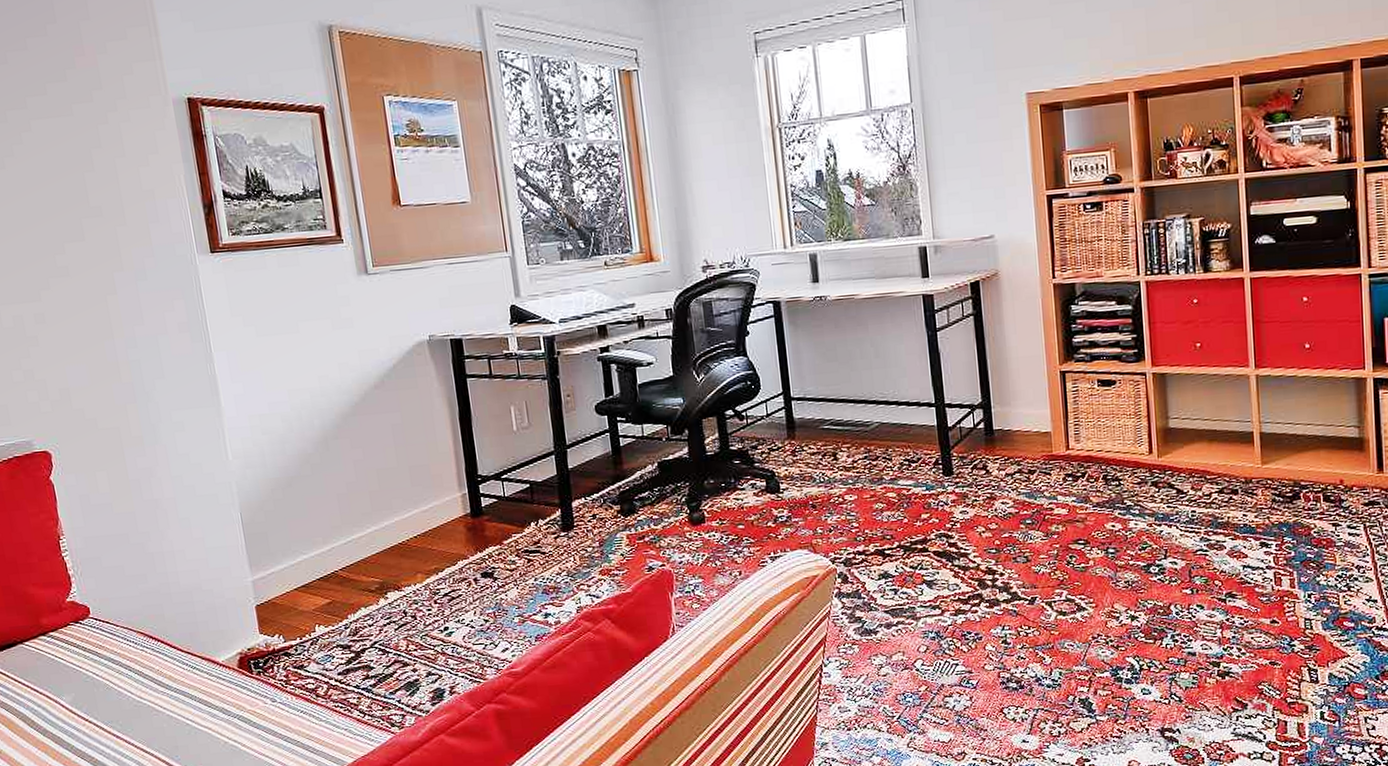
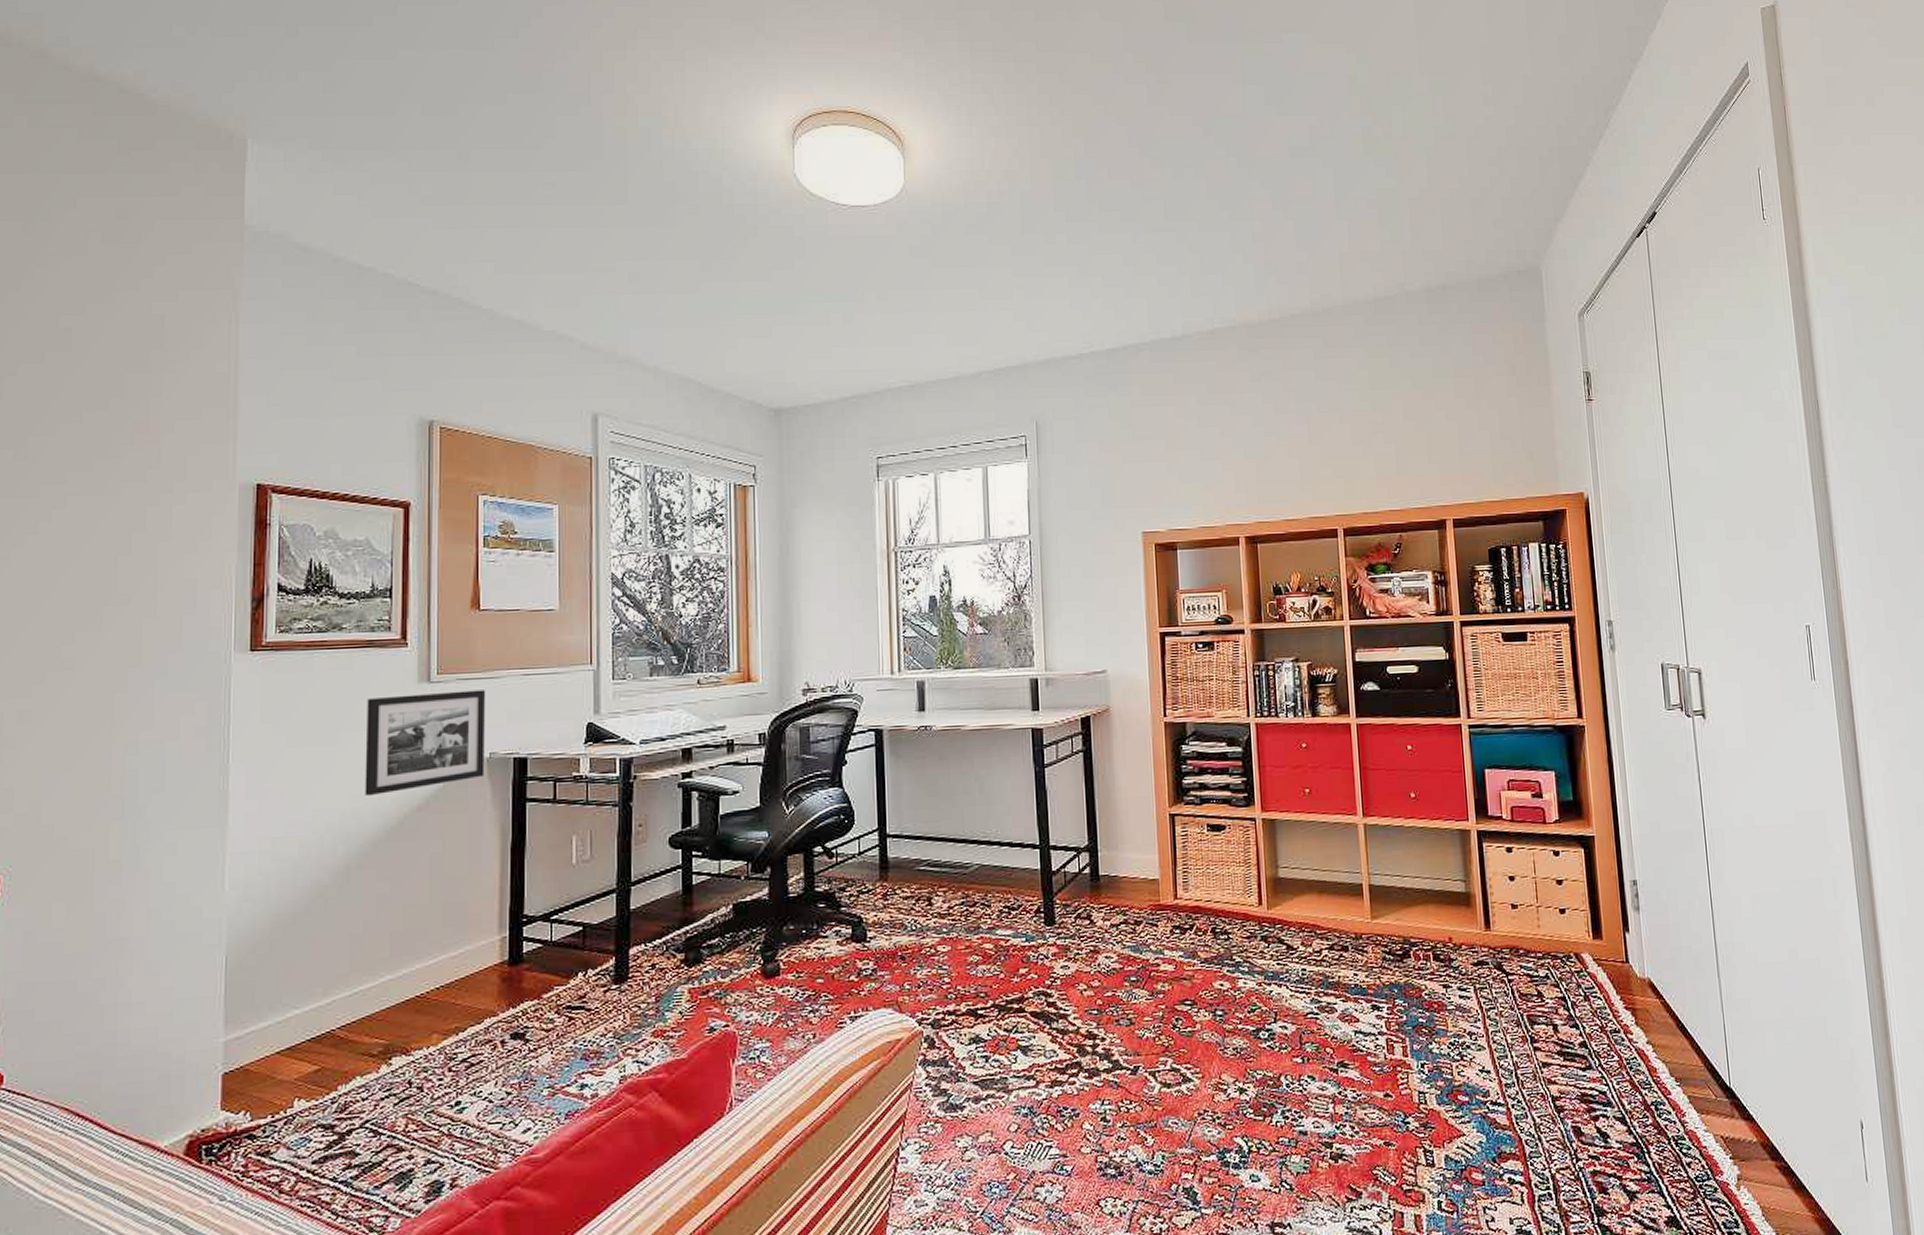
picture frame: none [317,279,427,377] -> present [365,690,486,797]

